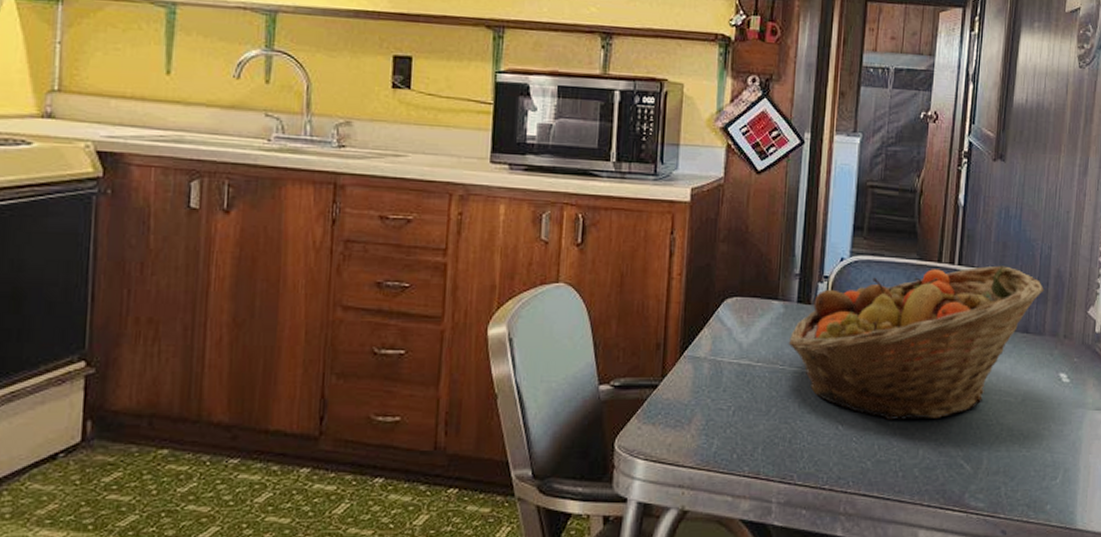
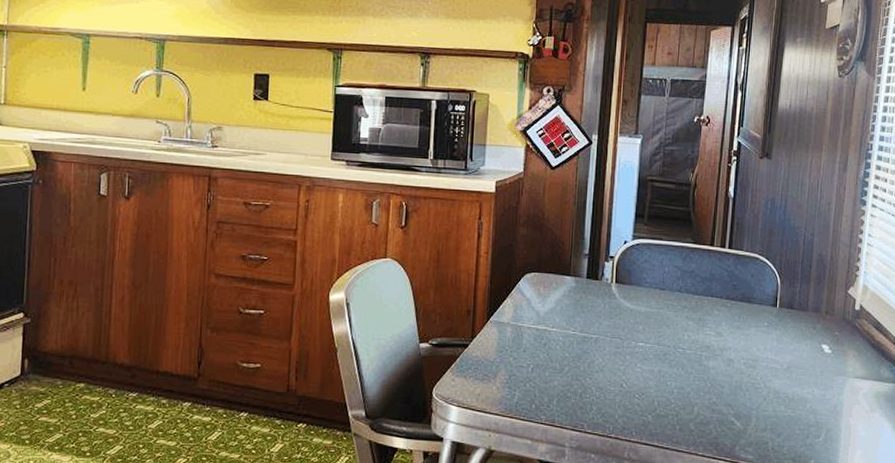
fruit basket: present [788,265,1045,421] -> none [579,249,808,382]

